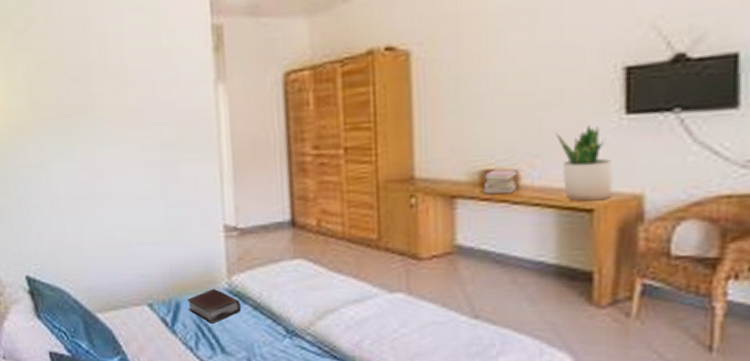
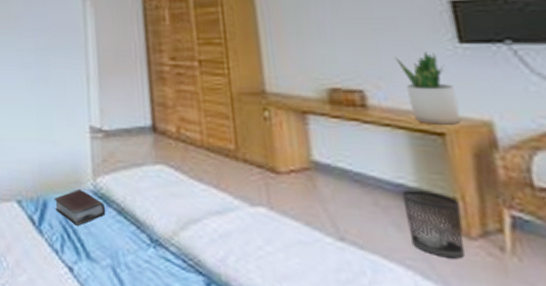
books: present [483,168,517,194] -> none [332,88,365,113]
waste bin: none [540,266,595,326] -> present [401,189,465,259]

